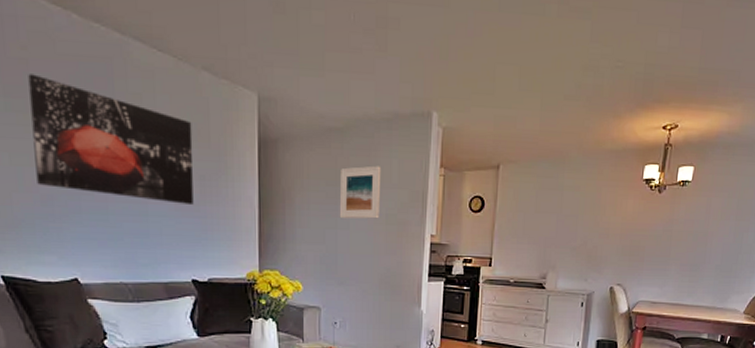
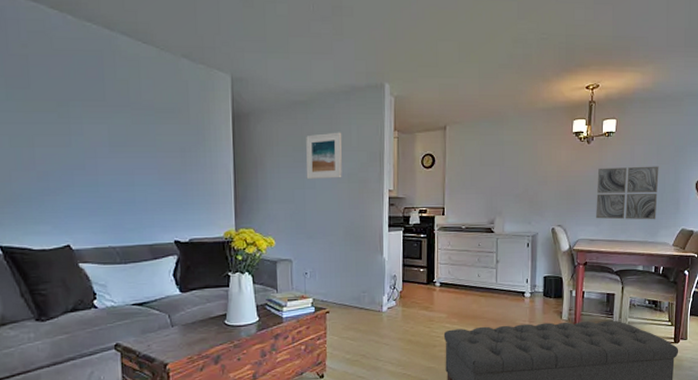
wall art: present [28,74,194,204] -> none [28,67,175,174]
wall art: none [661,221,737,284] -> present [596,166,659,220]

